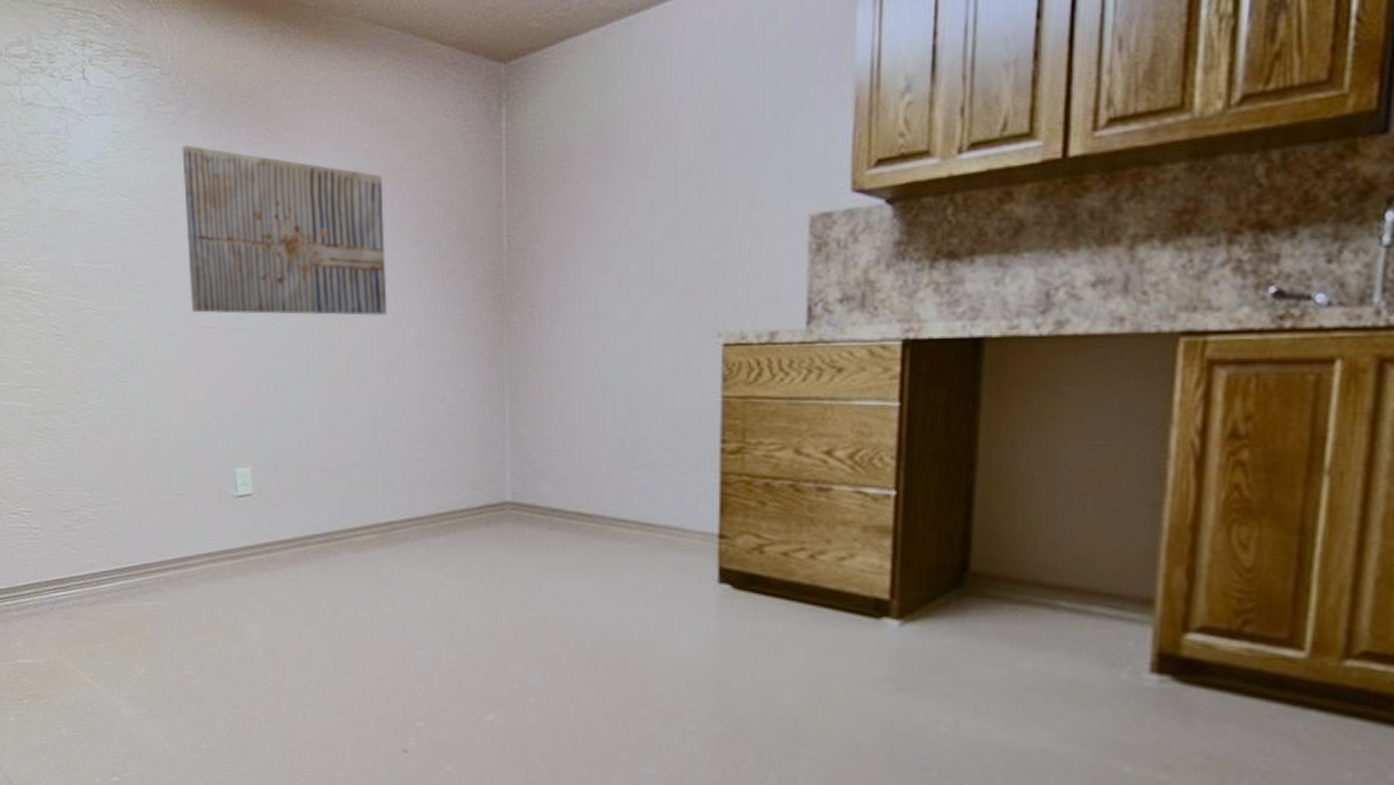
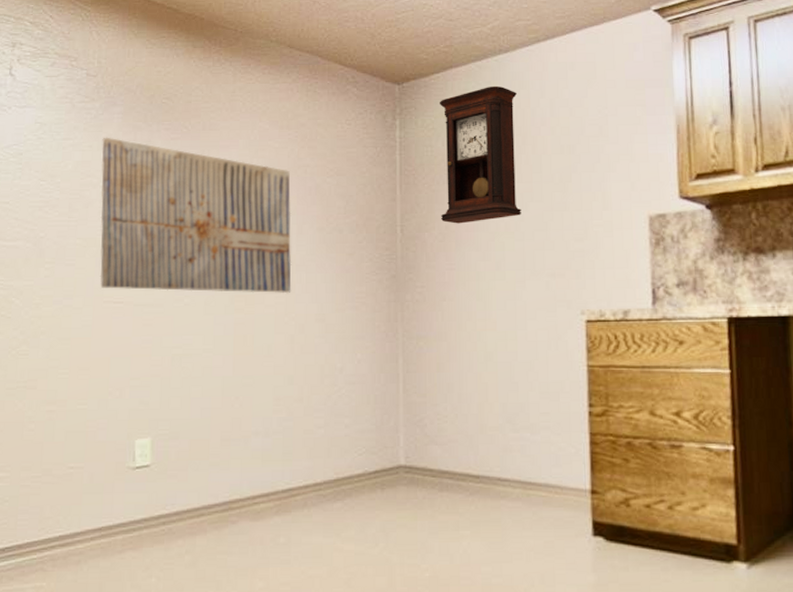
pendulum clock: none [554,57,650,232] -> present [440,85,521,224]

